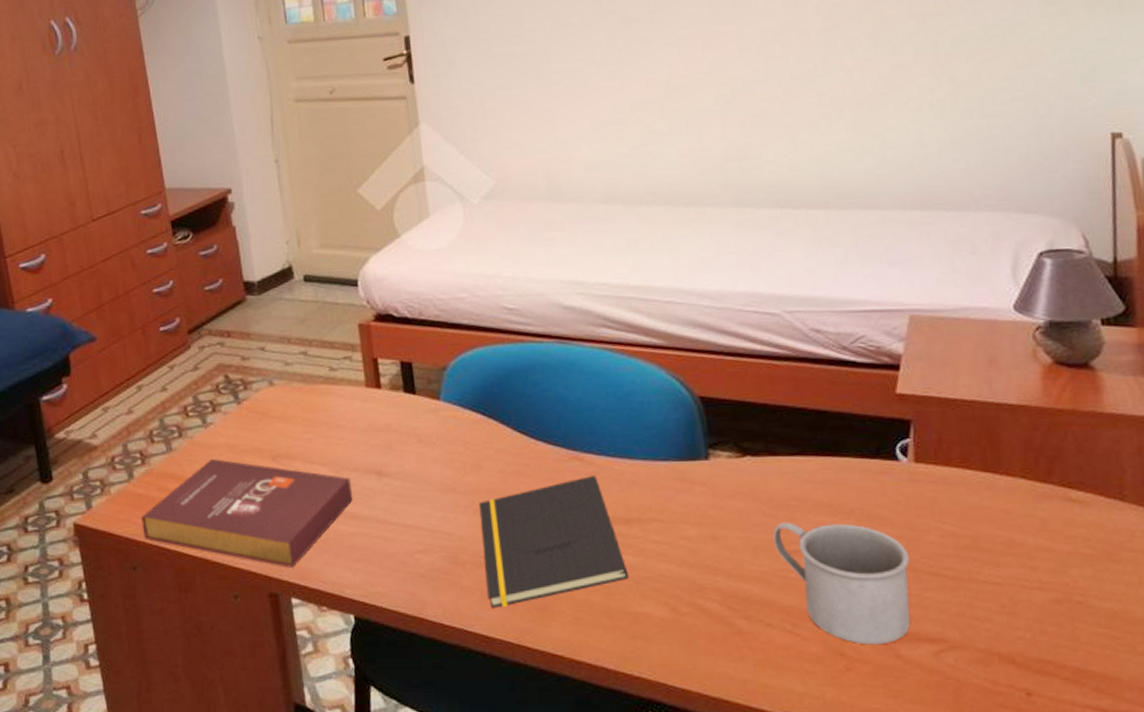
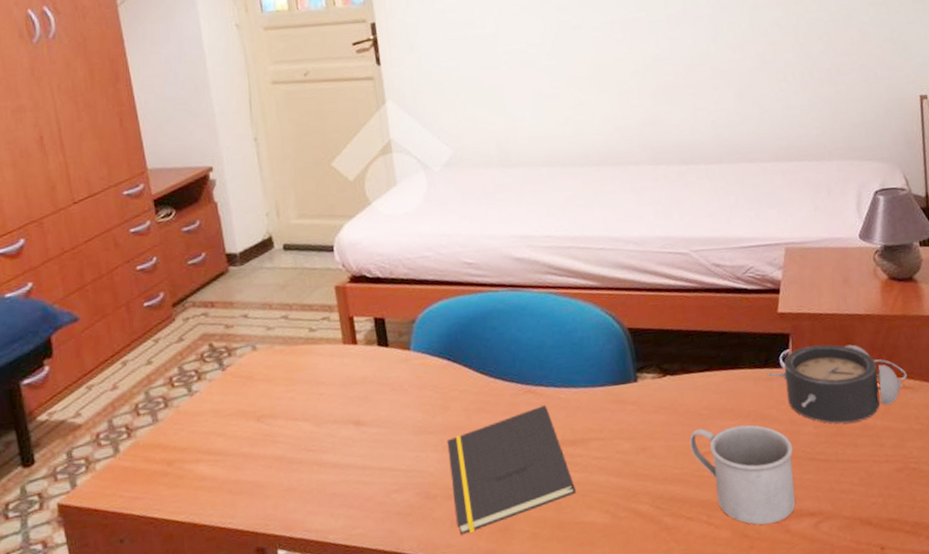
book: present [141,459,353,568] -> none [128,425,334,521]
alarm clock: none [877,437,1075,536] -> present [766,344,907,424]

